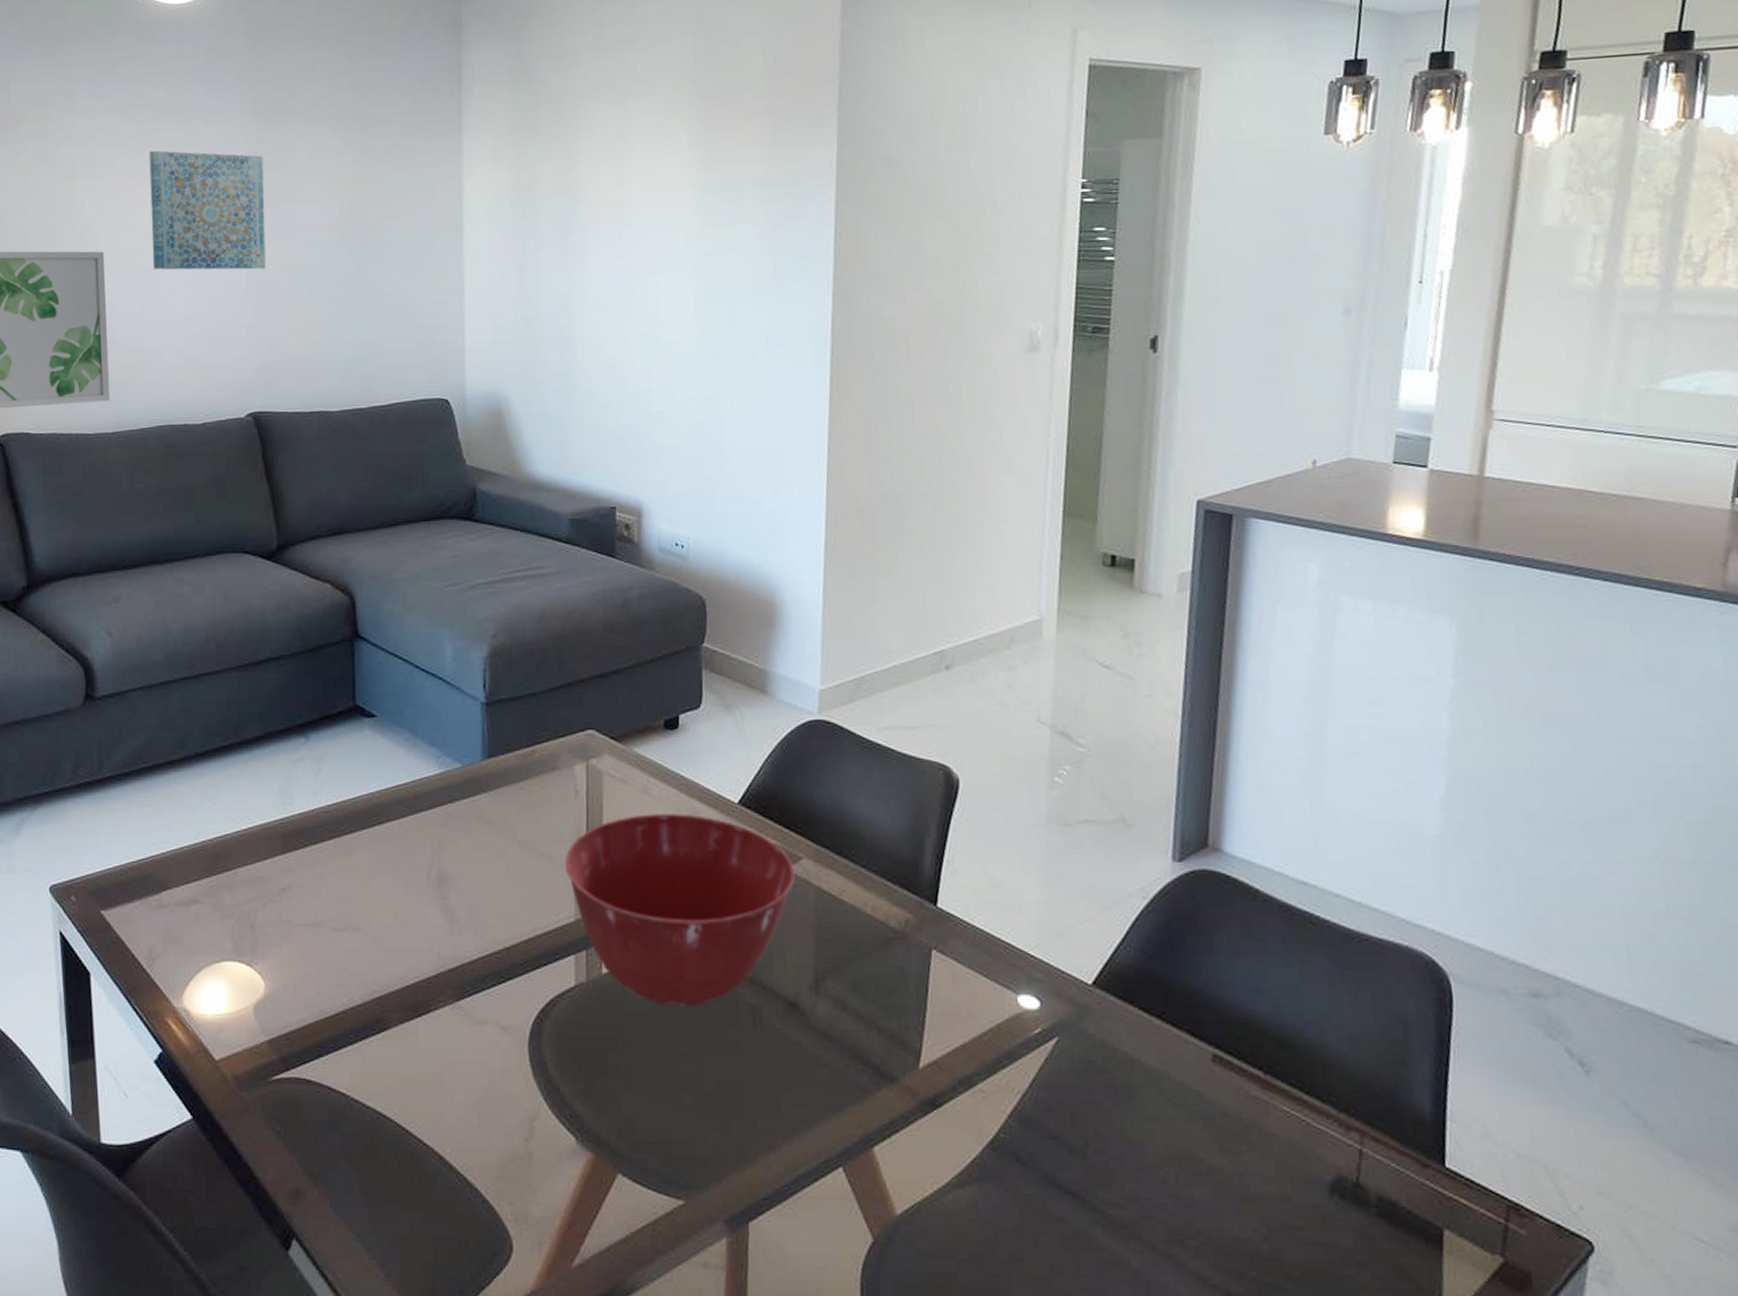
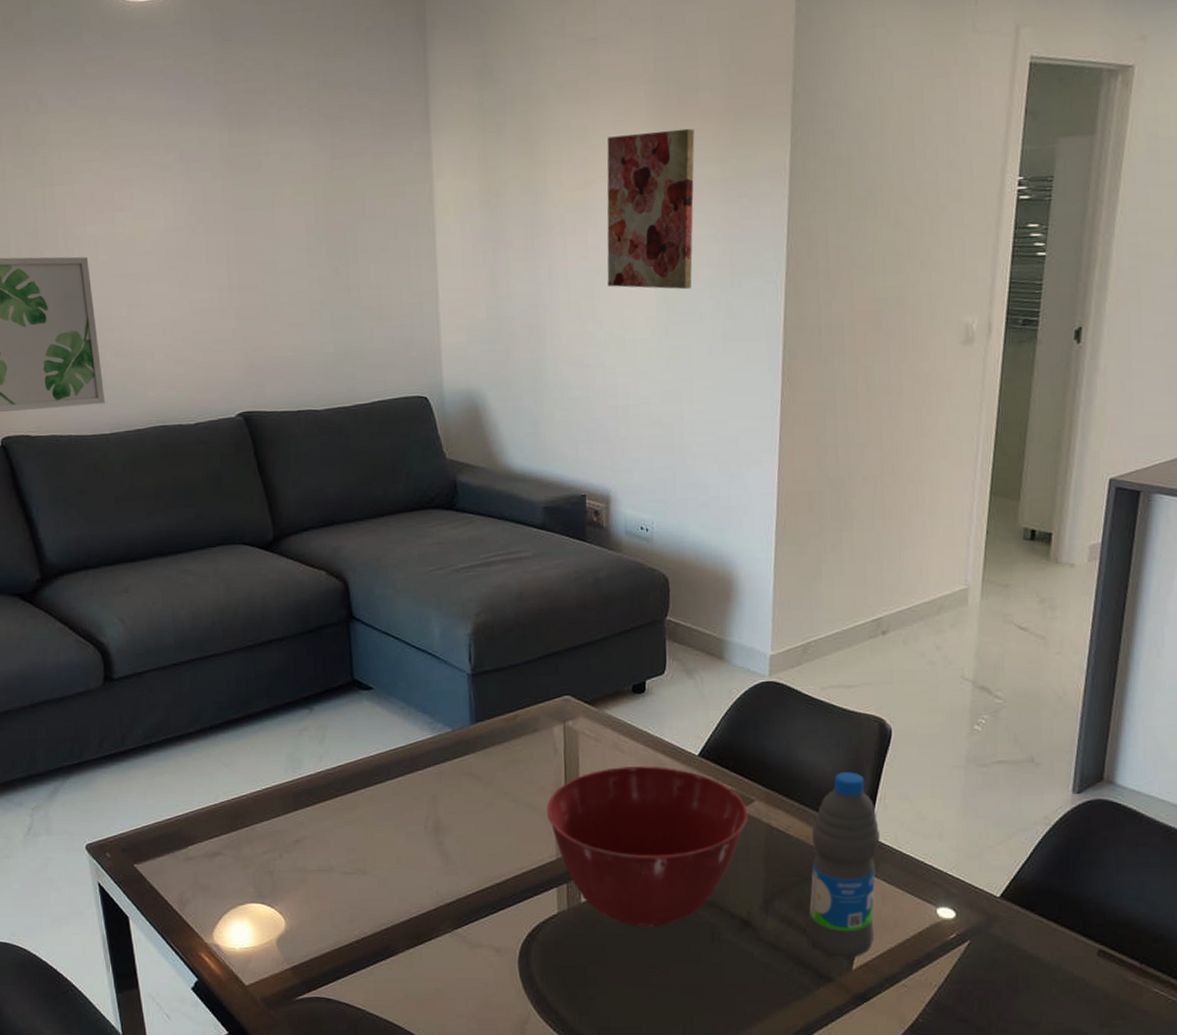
wall art: present [149,150,265,270] -> none [124,154,246,275]
wall art: none [642,128,736,292] -> present [607,128,695,290]
water bottle: none [864,828,949,1055] -> present [806,772,880,959]

